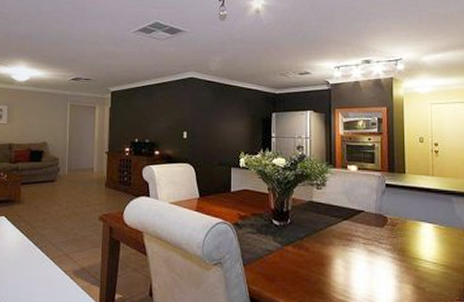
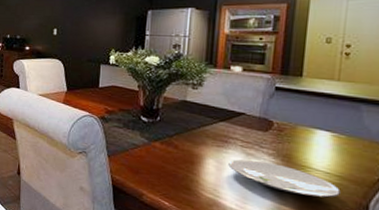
plate: none [354,256,447,288] -> present [228,158,341,198]

